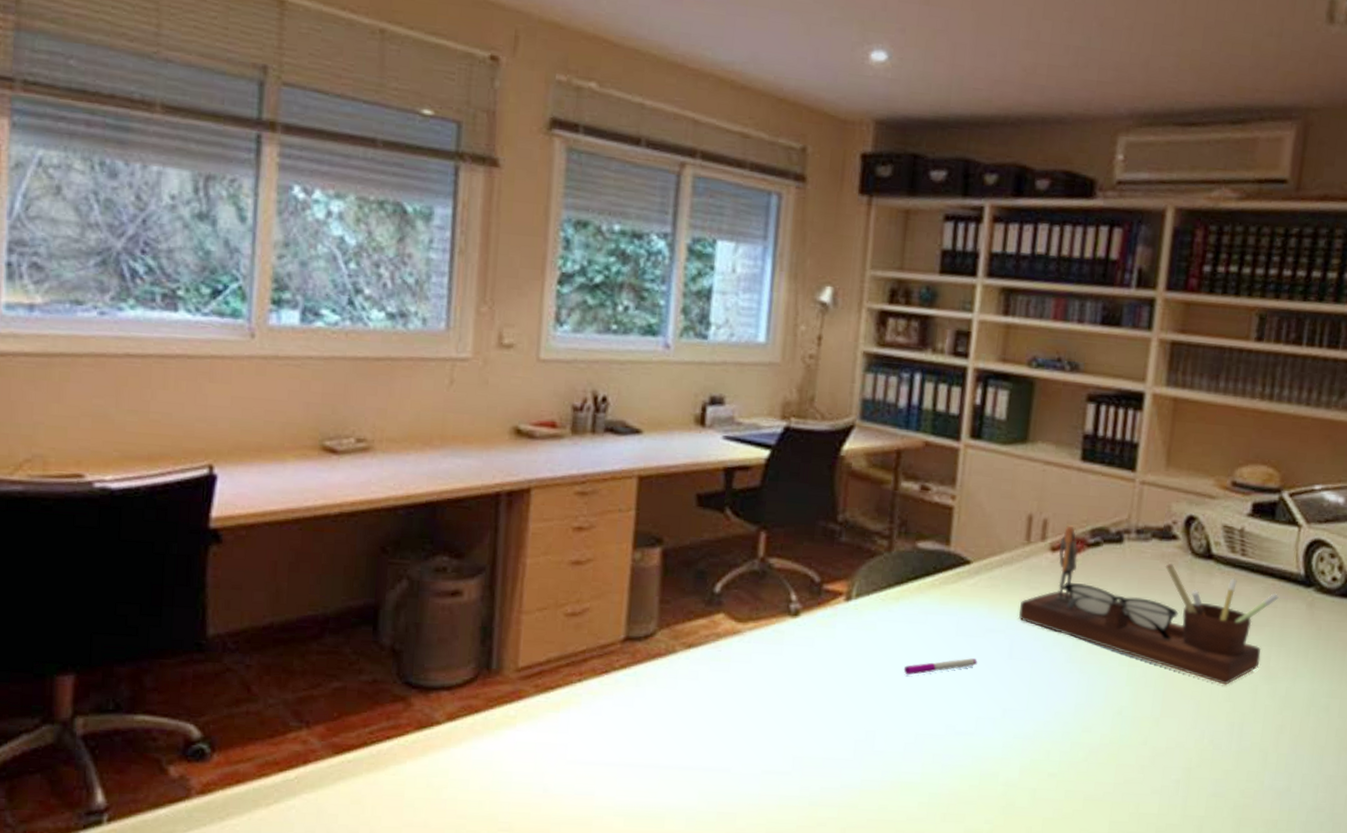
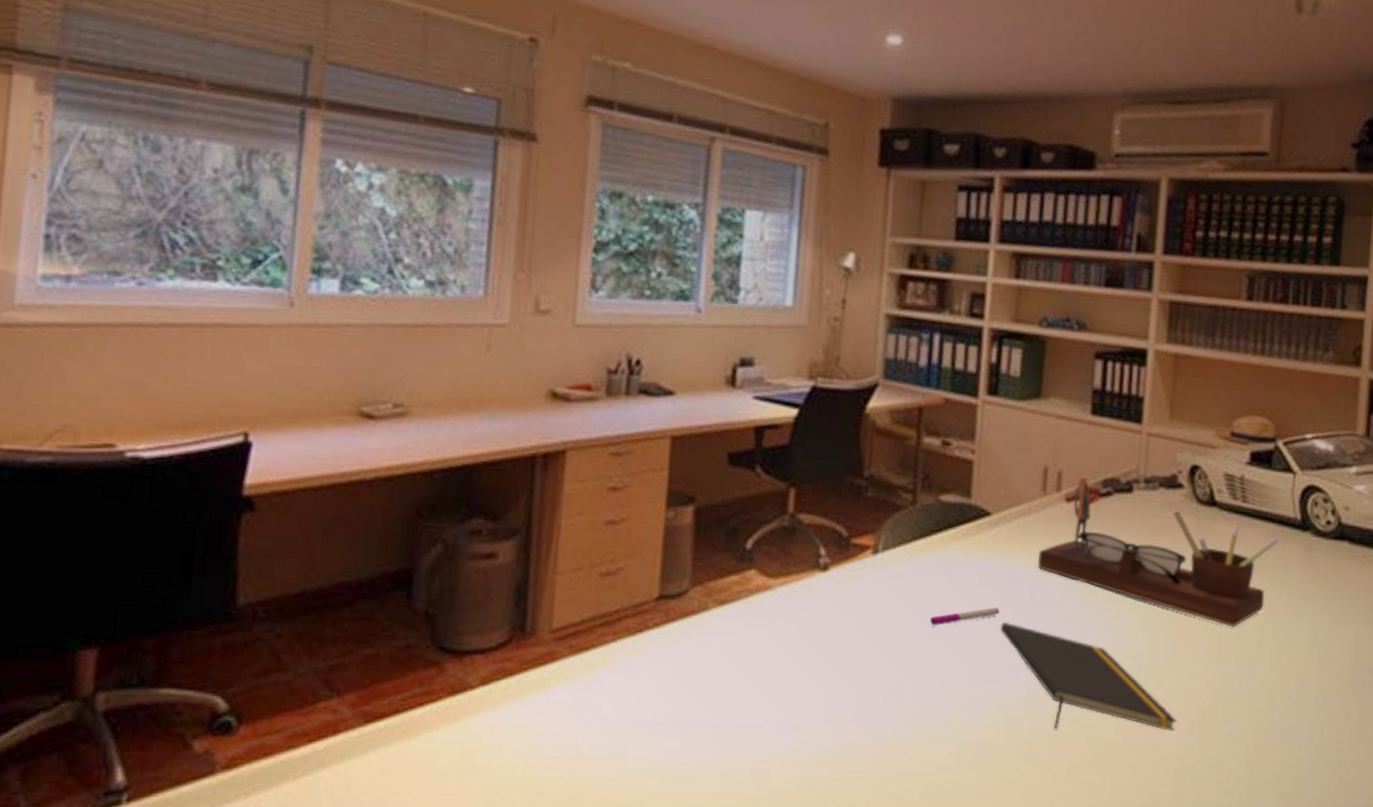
notepad: none [977,672,1162,790] -> present [1000,621,1178,732]

